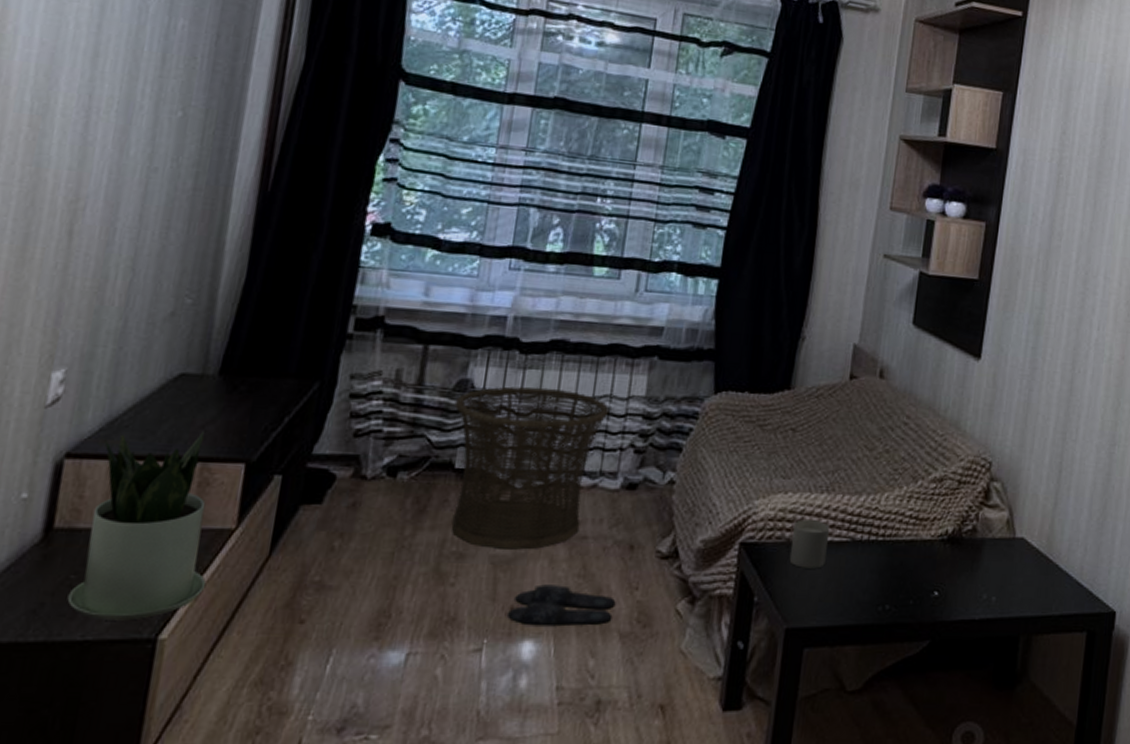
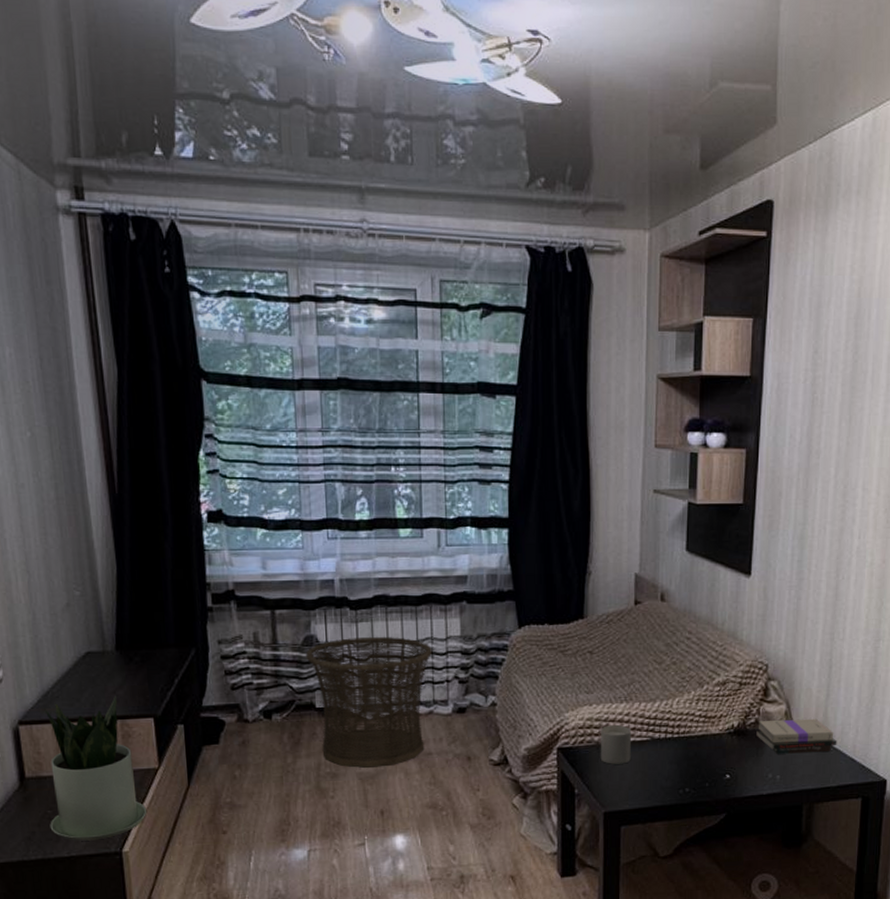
slippers: present [508,584,616,626] -> none [380,791,463,824]
books: none [972,529,1063,572] -> present [756,718,837,754]

